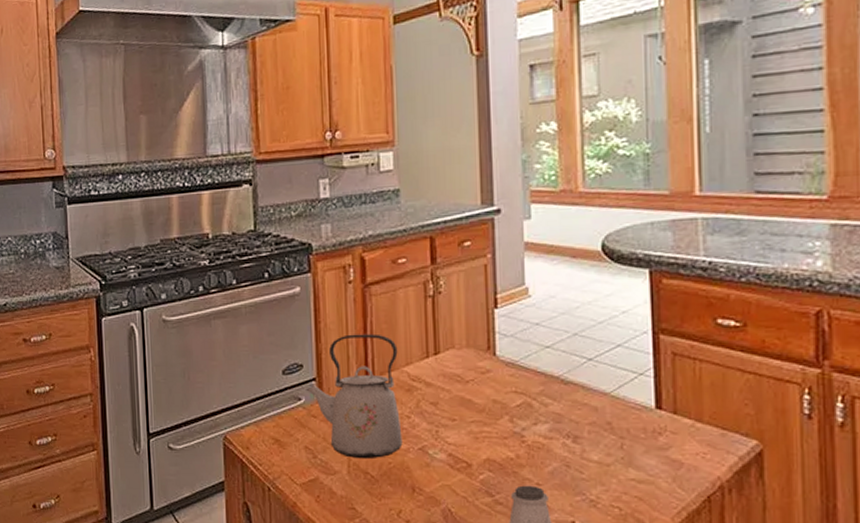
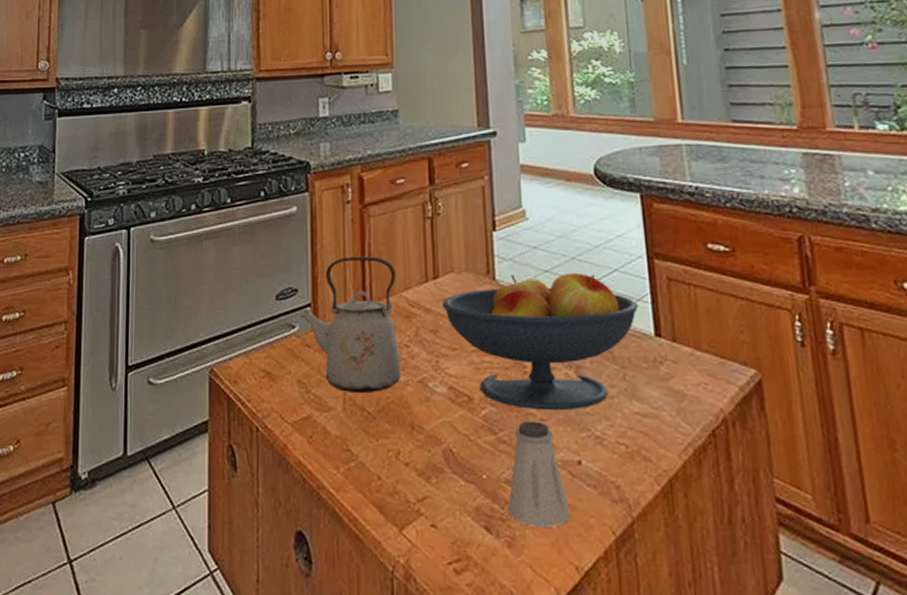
fruit bowl: none [442,348,640,477] -> present [442,272,638,411]

